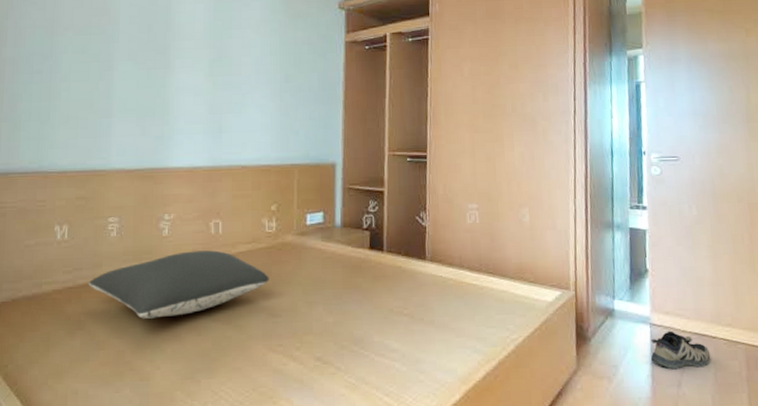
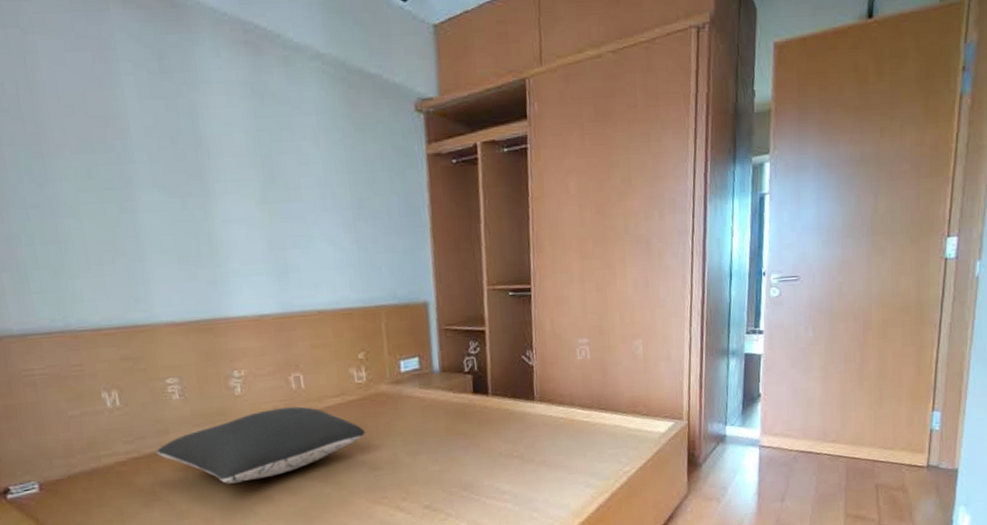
shoe: present [651,330,711,370] -> none [759,451,814,486]

